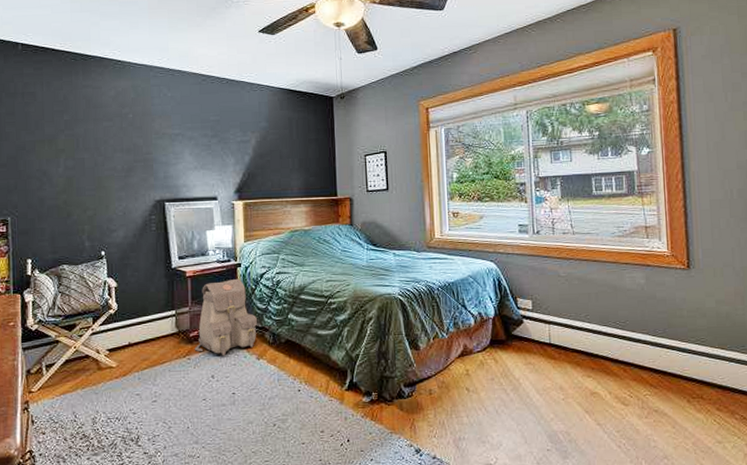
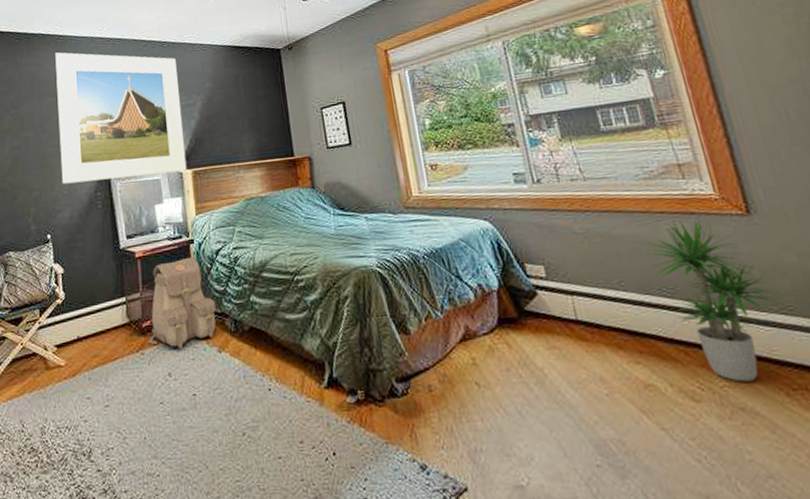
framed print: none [113,77,239,206] -> present [55,52,187,185]
potted plant: none [608,269,701,392] -> present [643,217,786,382]

